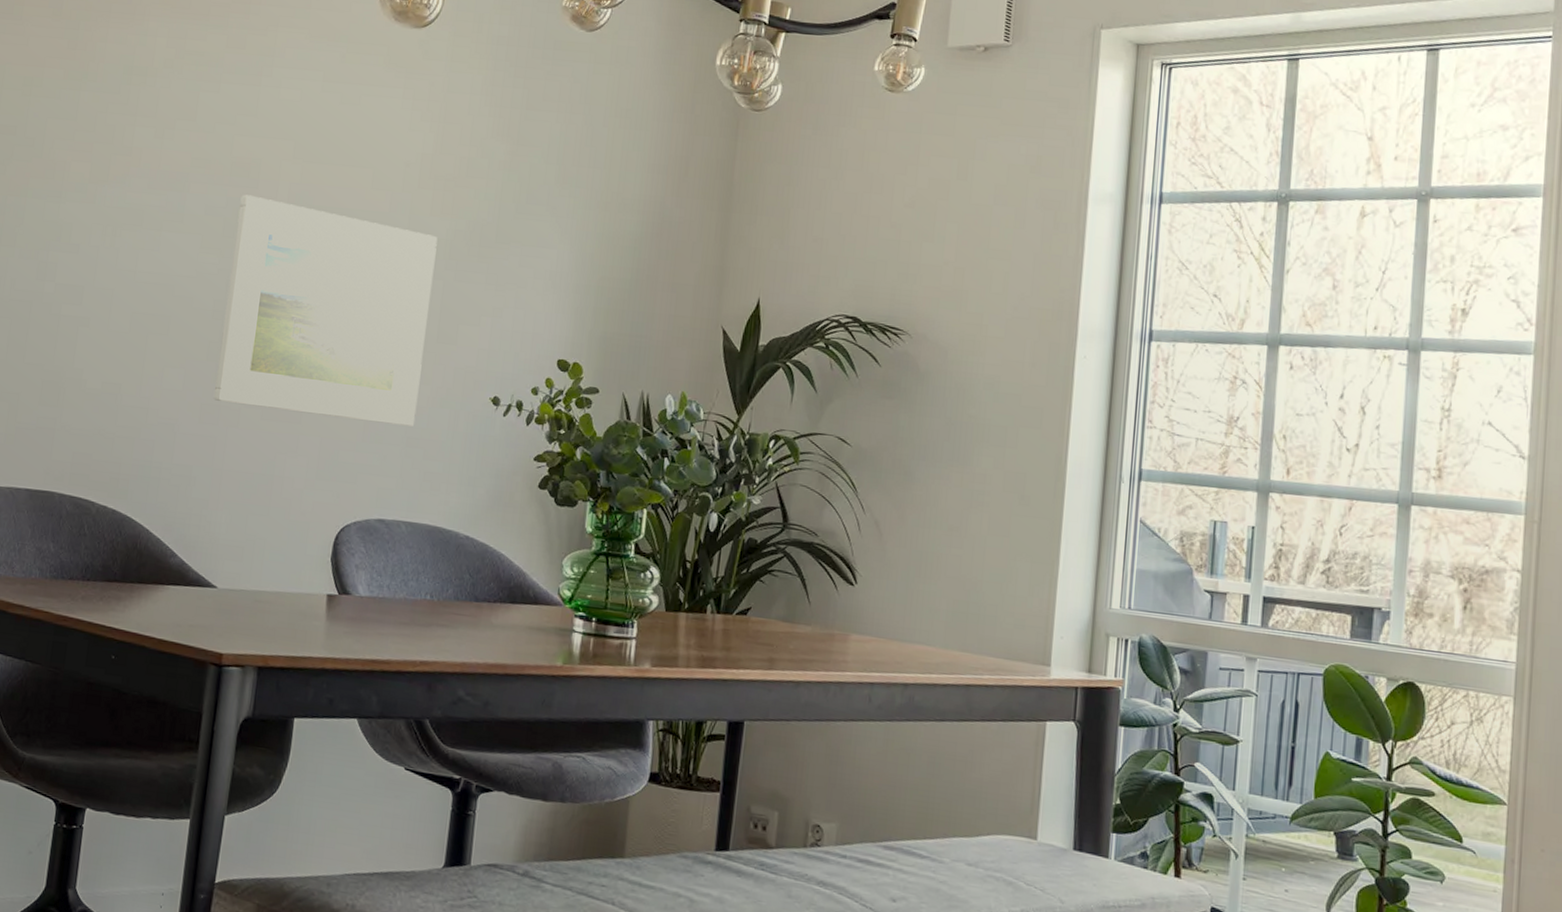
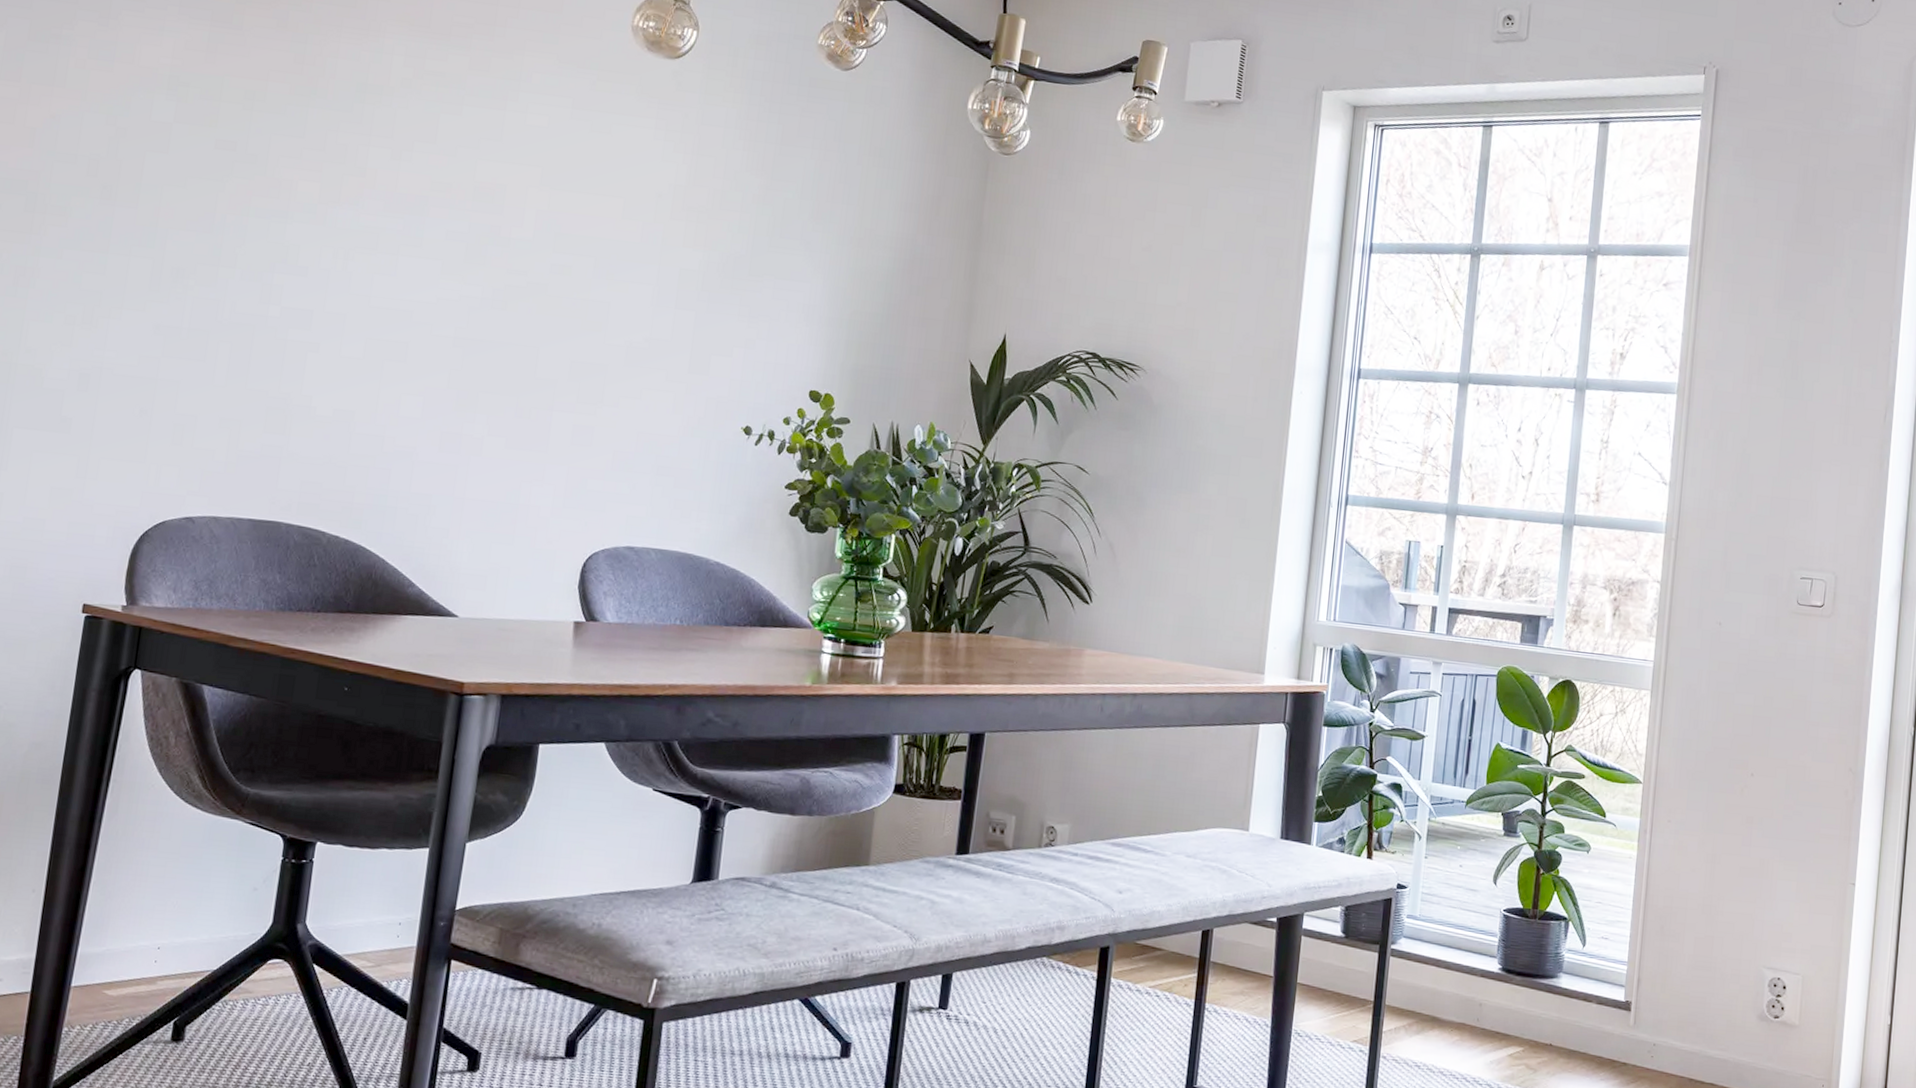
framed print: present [213,194,438,427] -> none [454,220,690,455]

